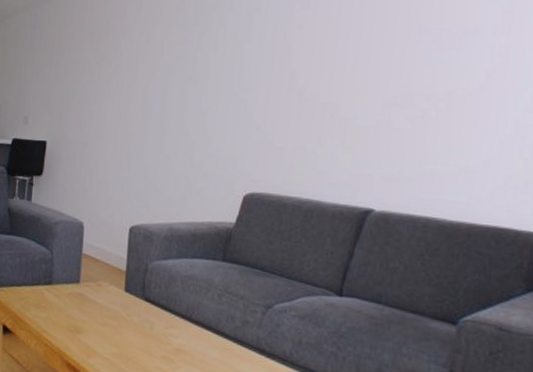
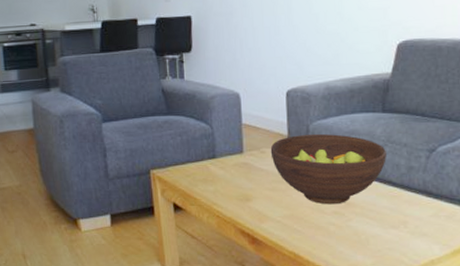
fruit bowl: none [106,272,223,350] -> present [270,133,386,205]

